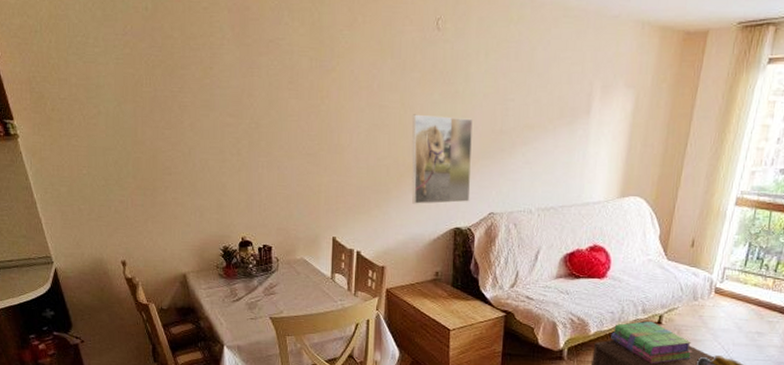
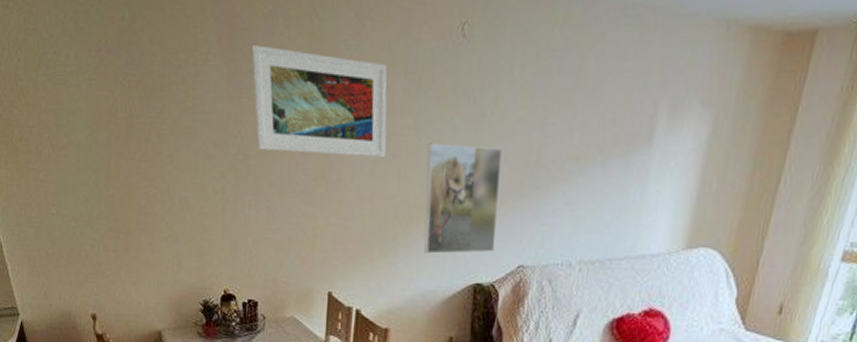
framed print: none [260,32,378,126] -> present [251,44,388,158]

